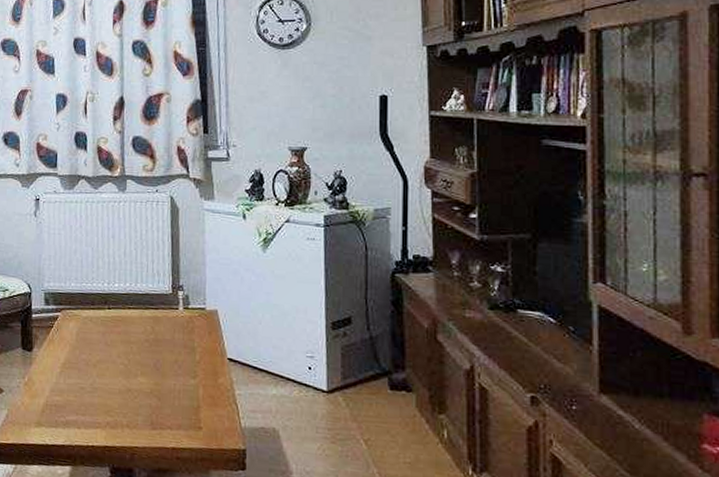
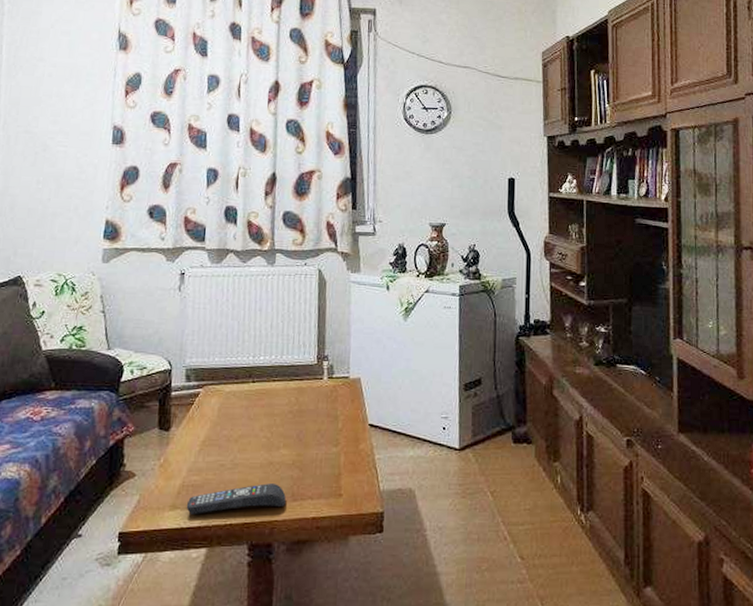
remote control: none [50,409,145,434] -> present [186,483,286,515]

